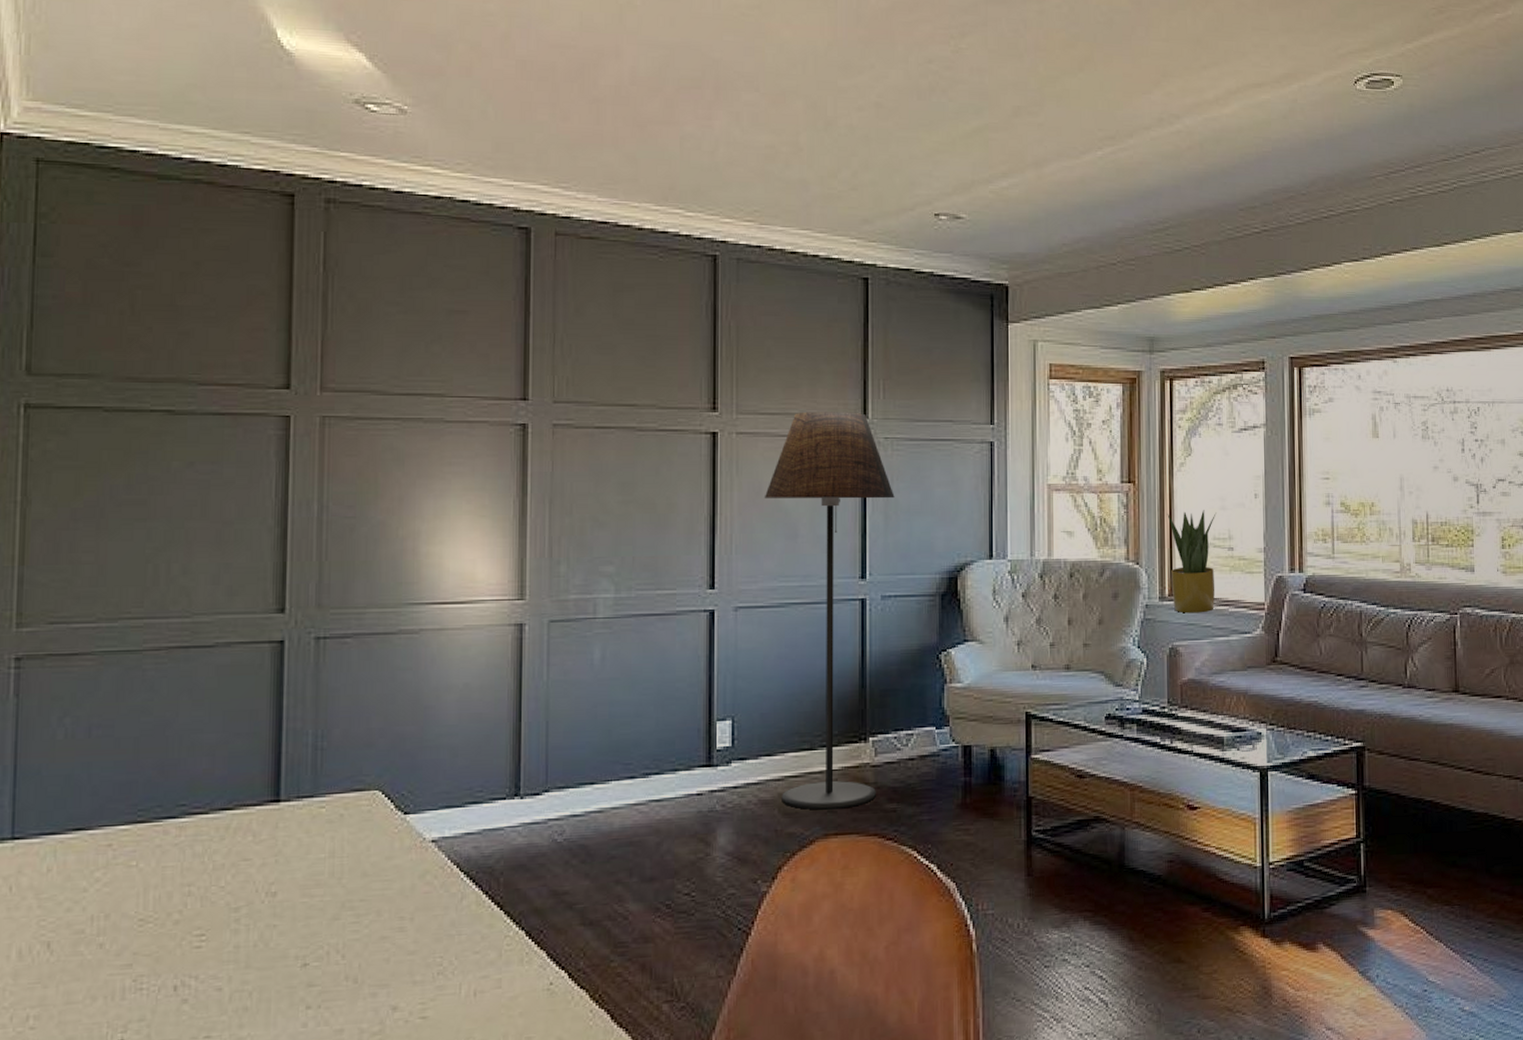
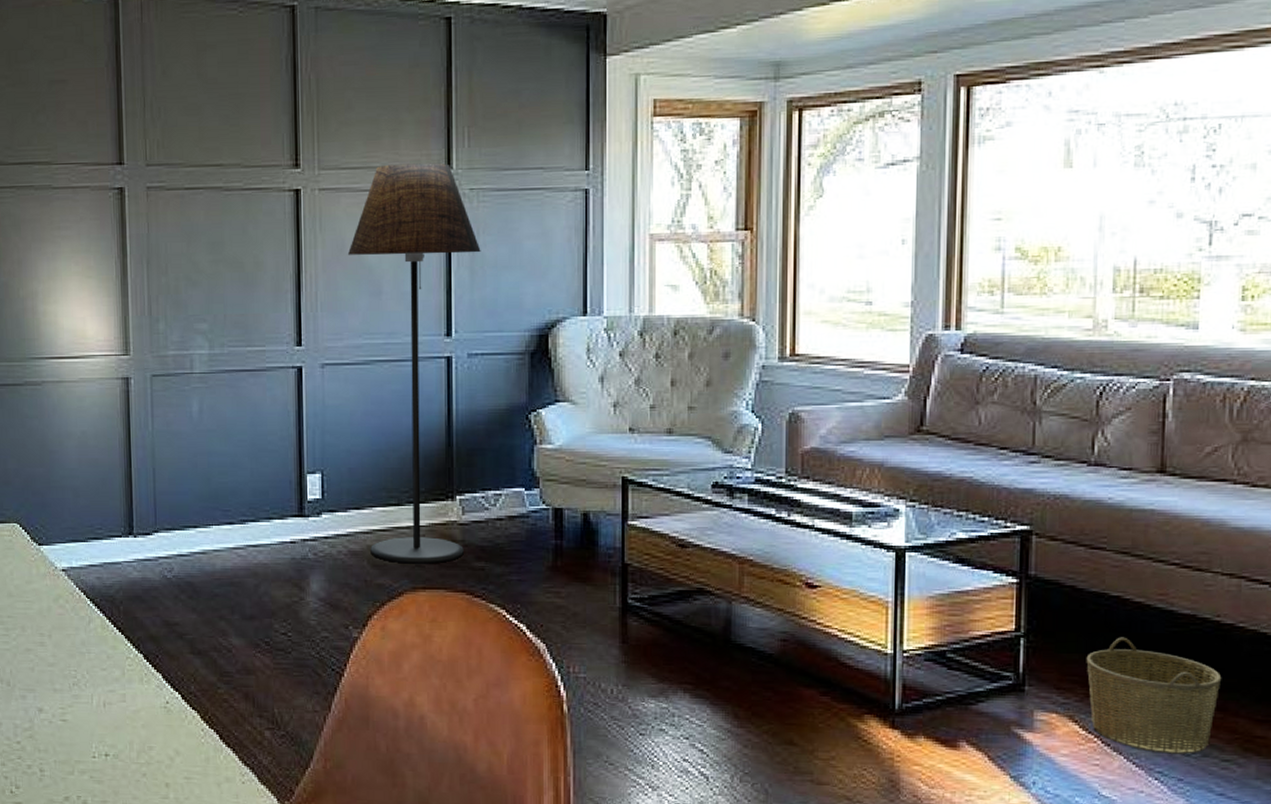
planter: present [1167,510,1216,614] -> none [791,259,852,376]
basket: none [1411,836,1510,938] -> present [1086,637,1222,754]

